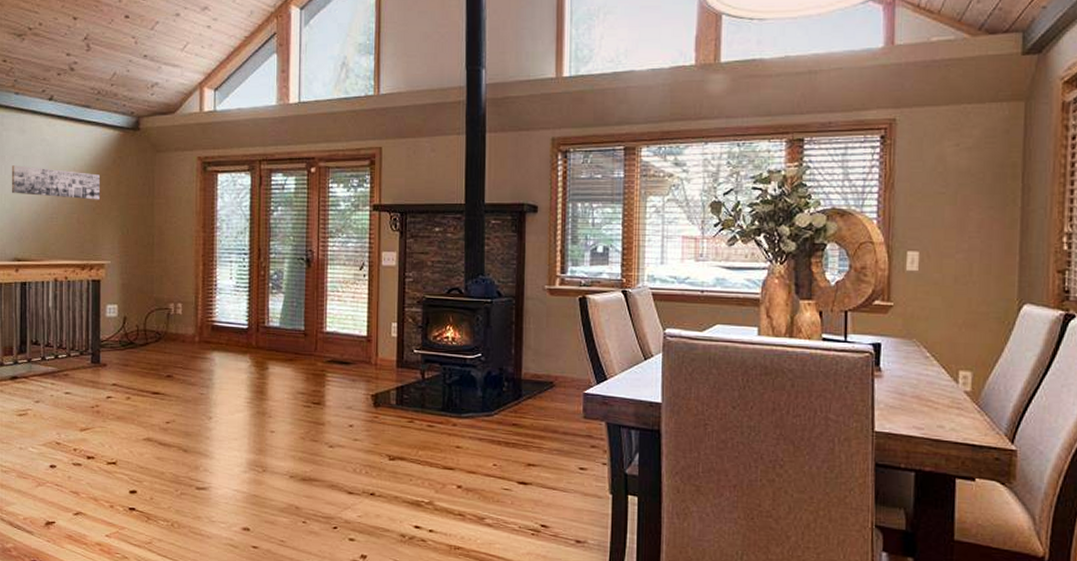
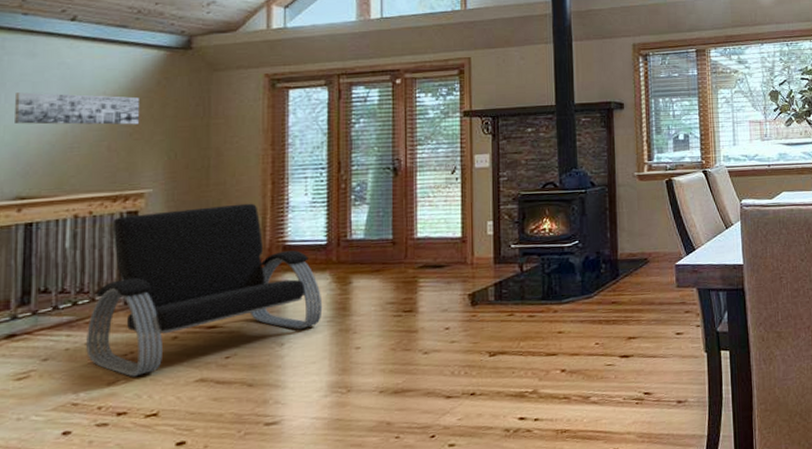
armchair: none [65,281,244,428] -> present [86,203,323,377]

